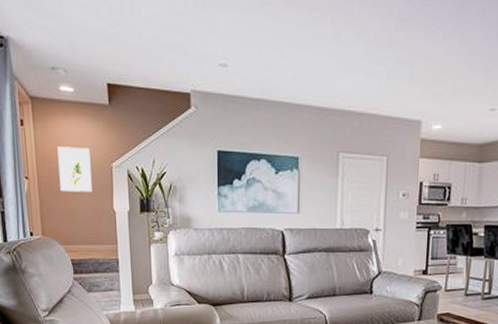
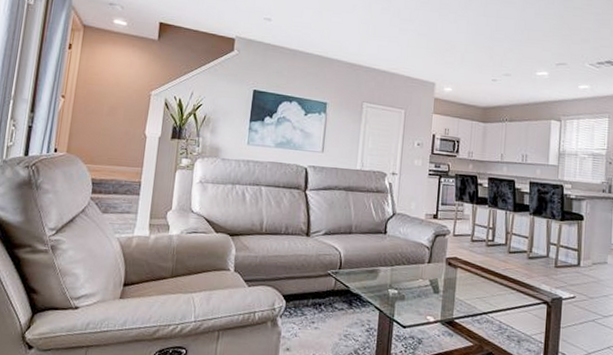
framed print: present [57,147,92,192] -> none [95,71,132,116]

